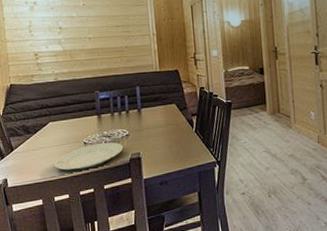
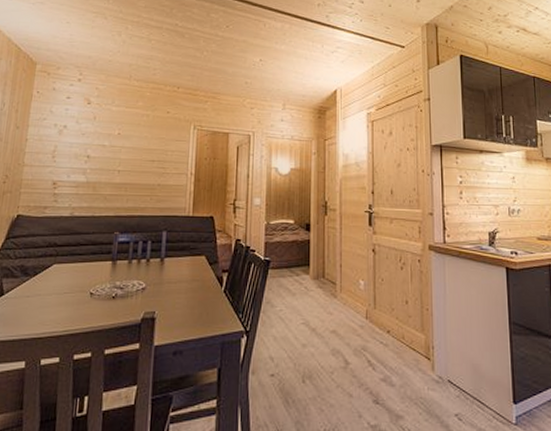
plate: present [54,142,123,170] -> none [49,295,136,326]

